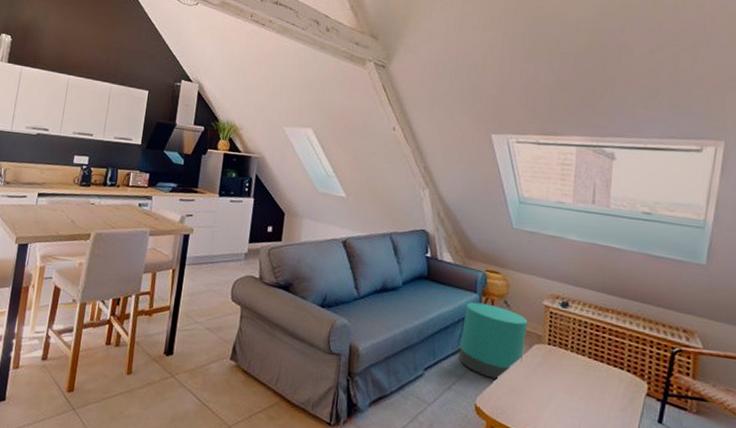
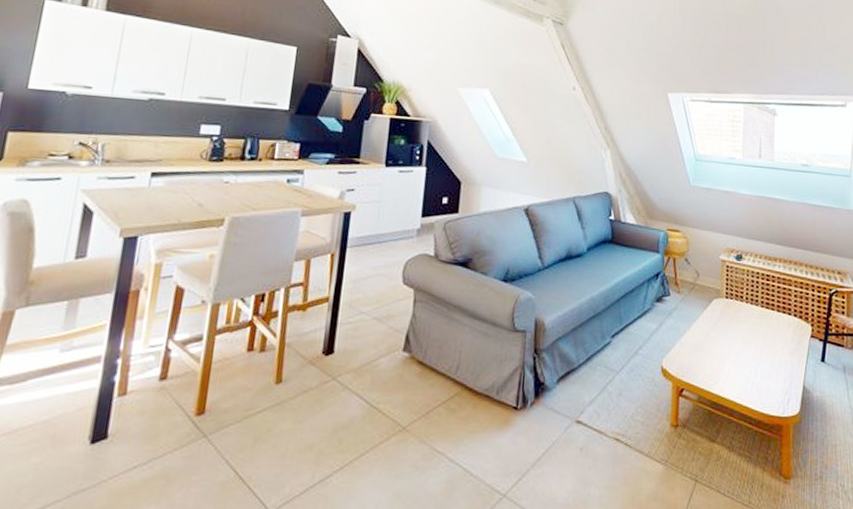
trash can: present [458,301,528,379] -> none [644,262,707,338]

